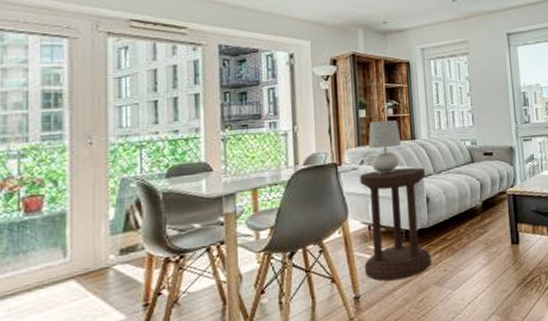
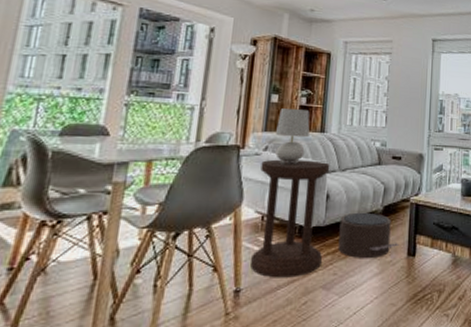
pouf: none [442,209,502,253] -> present [338,212,399,258]

